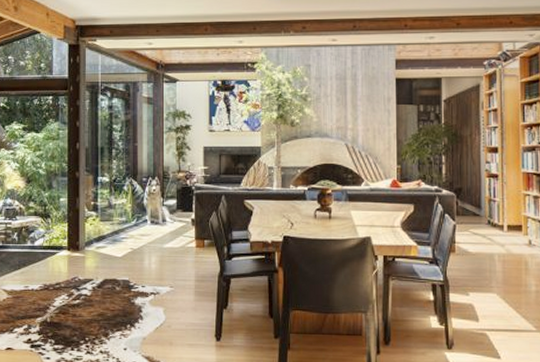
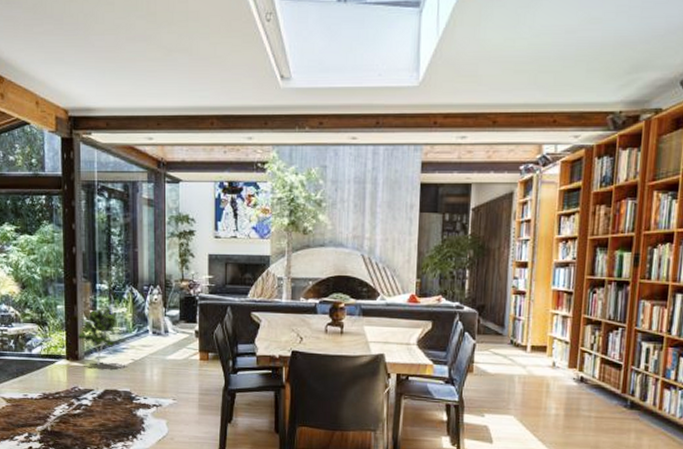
indoor plant: none [79,200,117,255] -> present [77,308,117,365]

